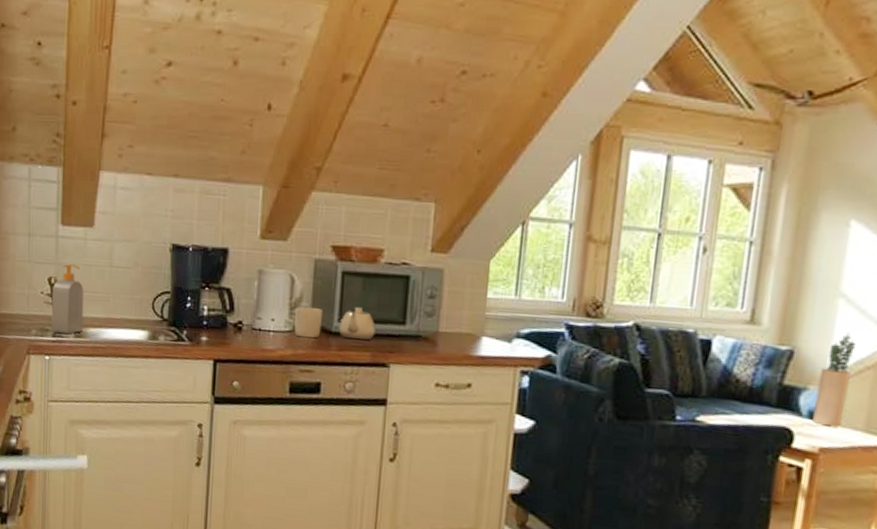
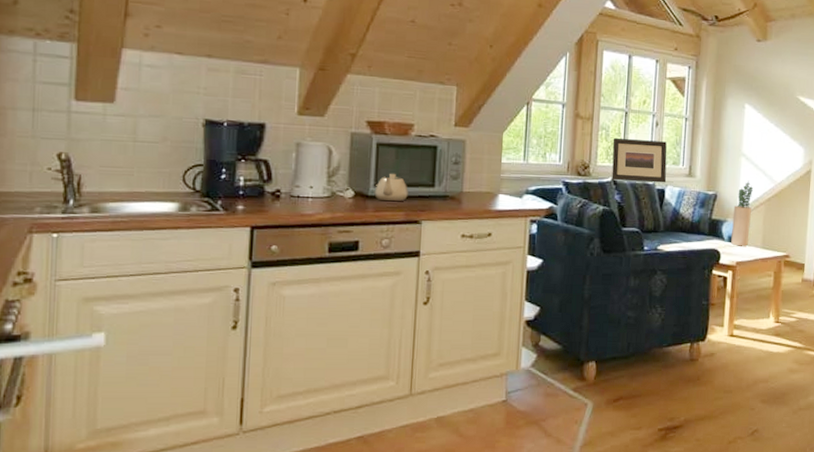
soap bottle: present [51,264,84,335] -> none [60,139,102,211]
mug: present [294,306,324,339] -> none [332,174,360,202]
picture frame: none [633,267,719,332] -> present [611,137,667,183]

